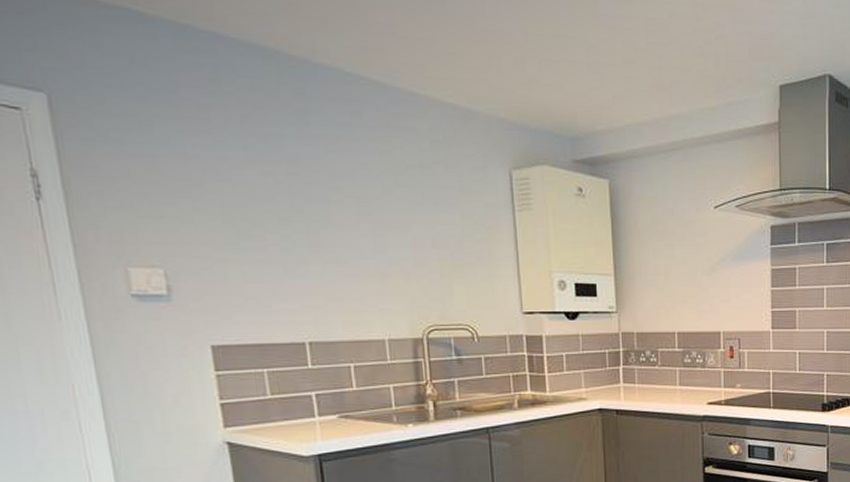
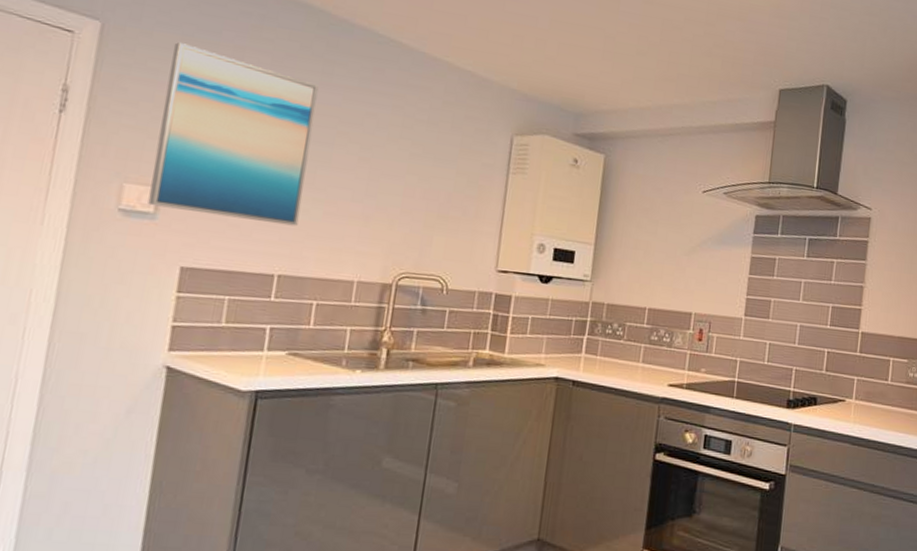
wall art: none [131,107,315,292] -> present [148,42,319,226]

